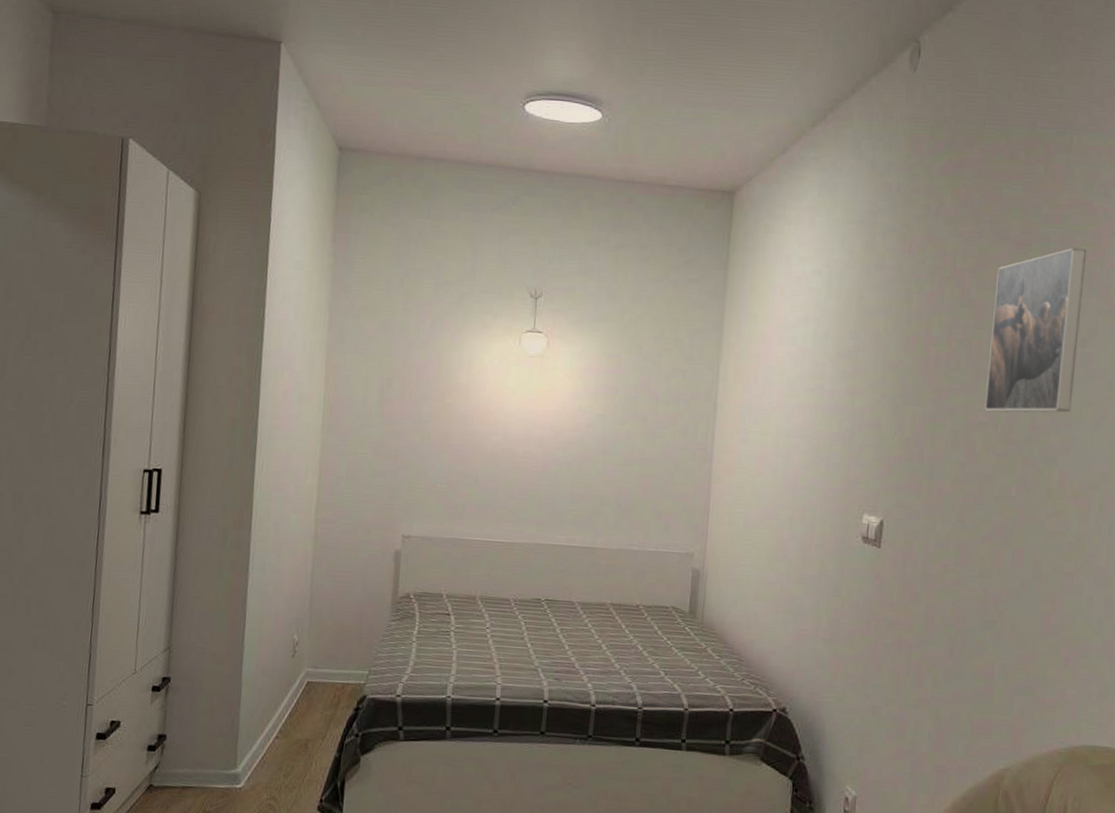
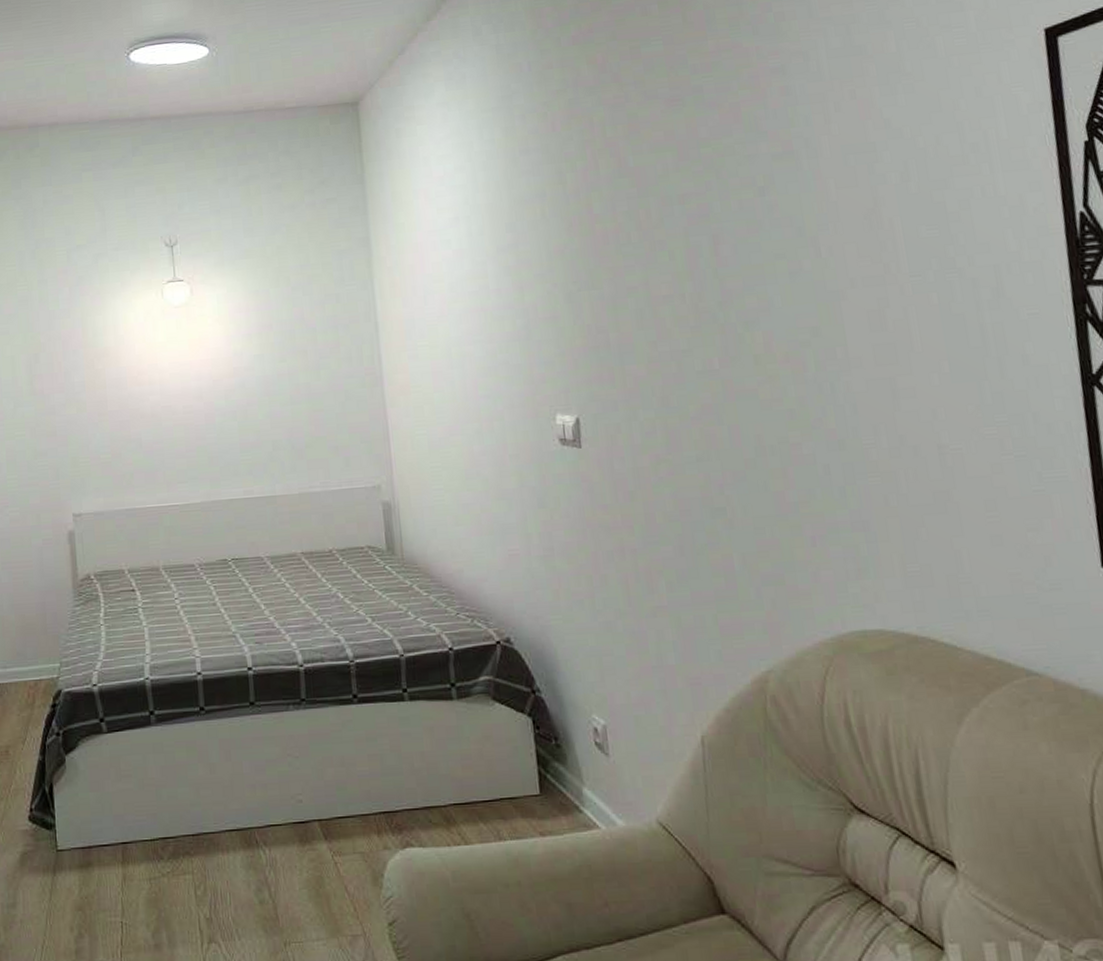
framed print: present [984,247,1087,413] -> none [652,93,763,283]

